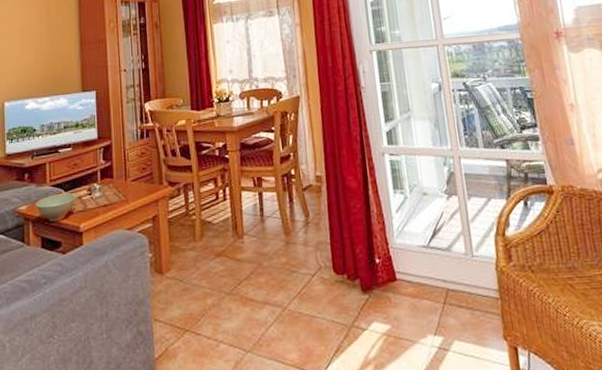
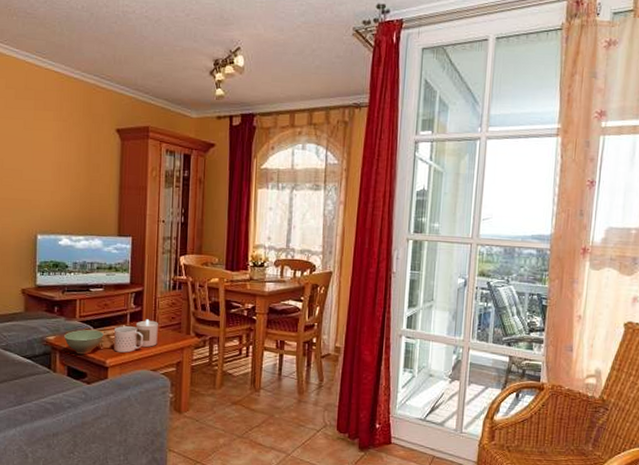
mug: none [85,184,116,214] -> present [113,326,143,353]
candle: none [106,174,131,206] -> present [135,319,158,348]

